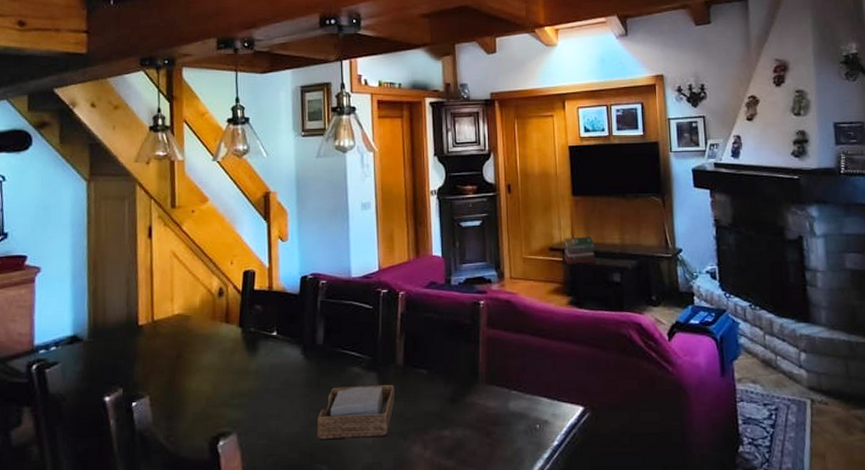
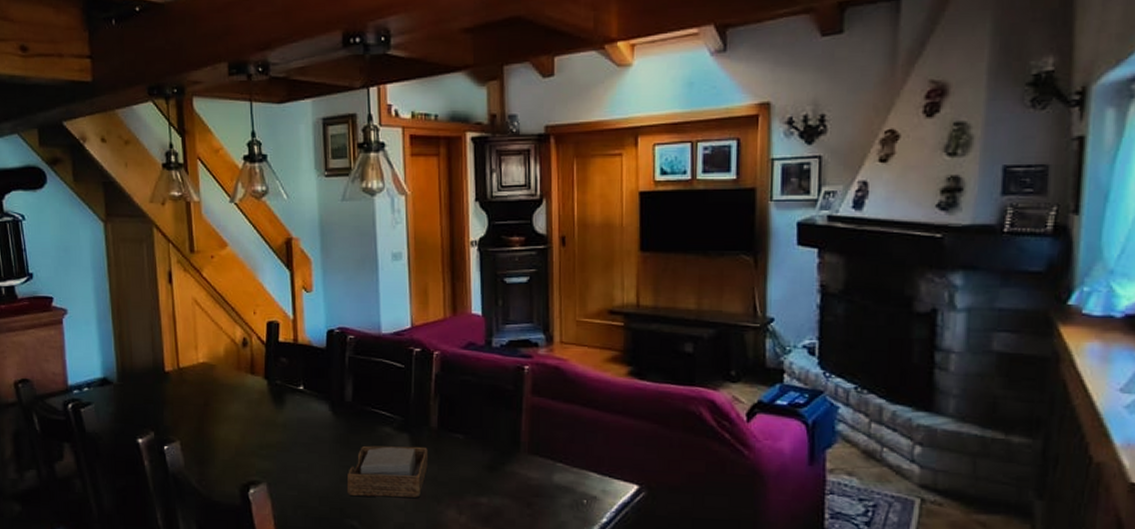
books: present [564,236,596,264] -> none [625,299,665,331]

